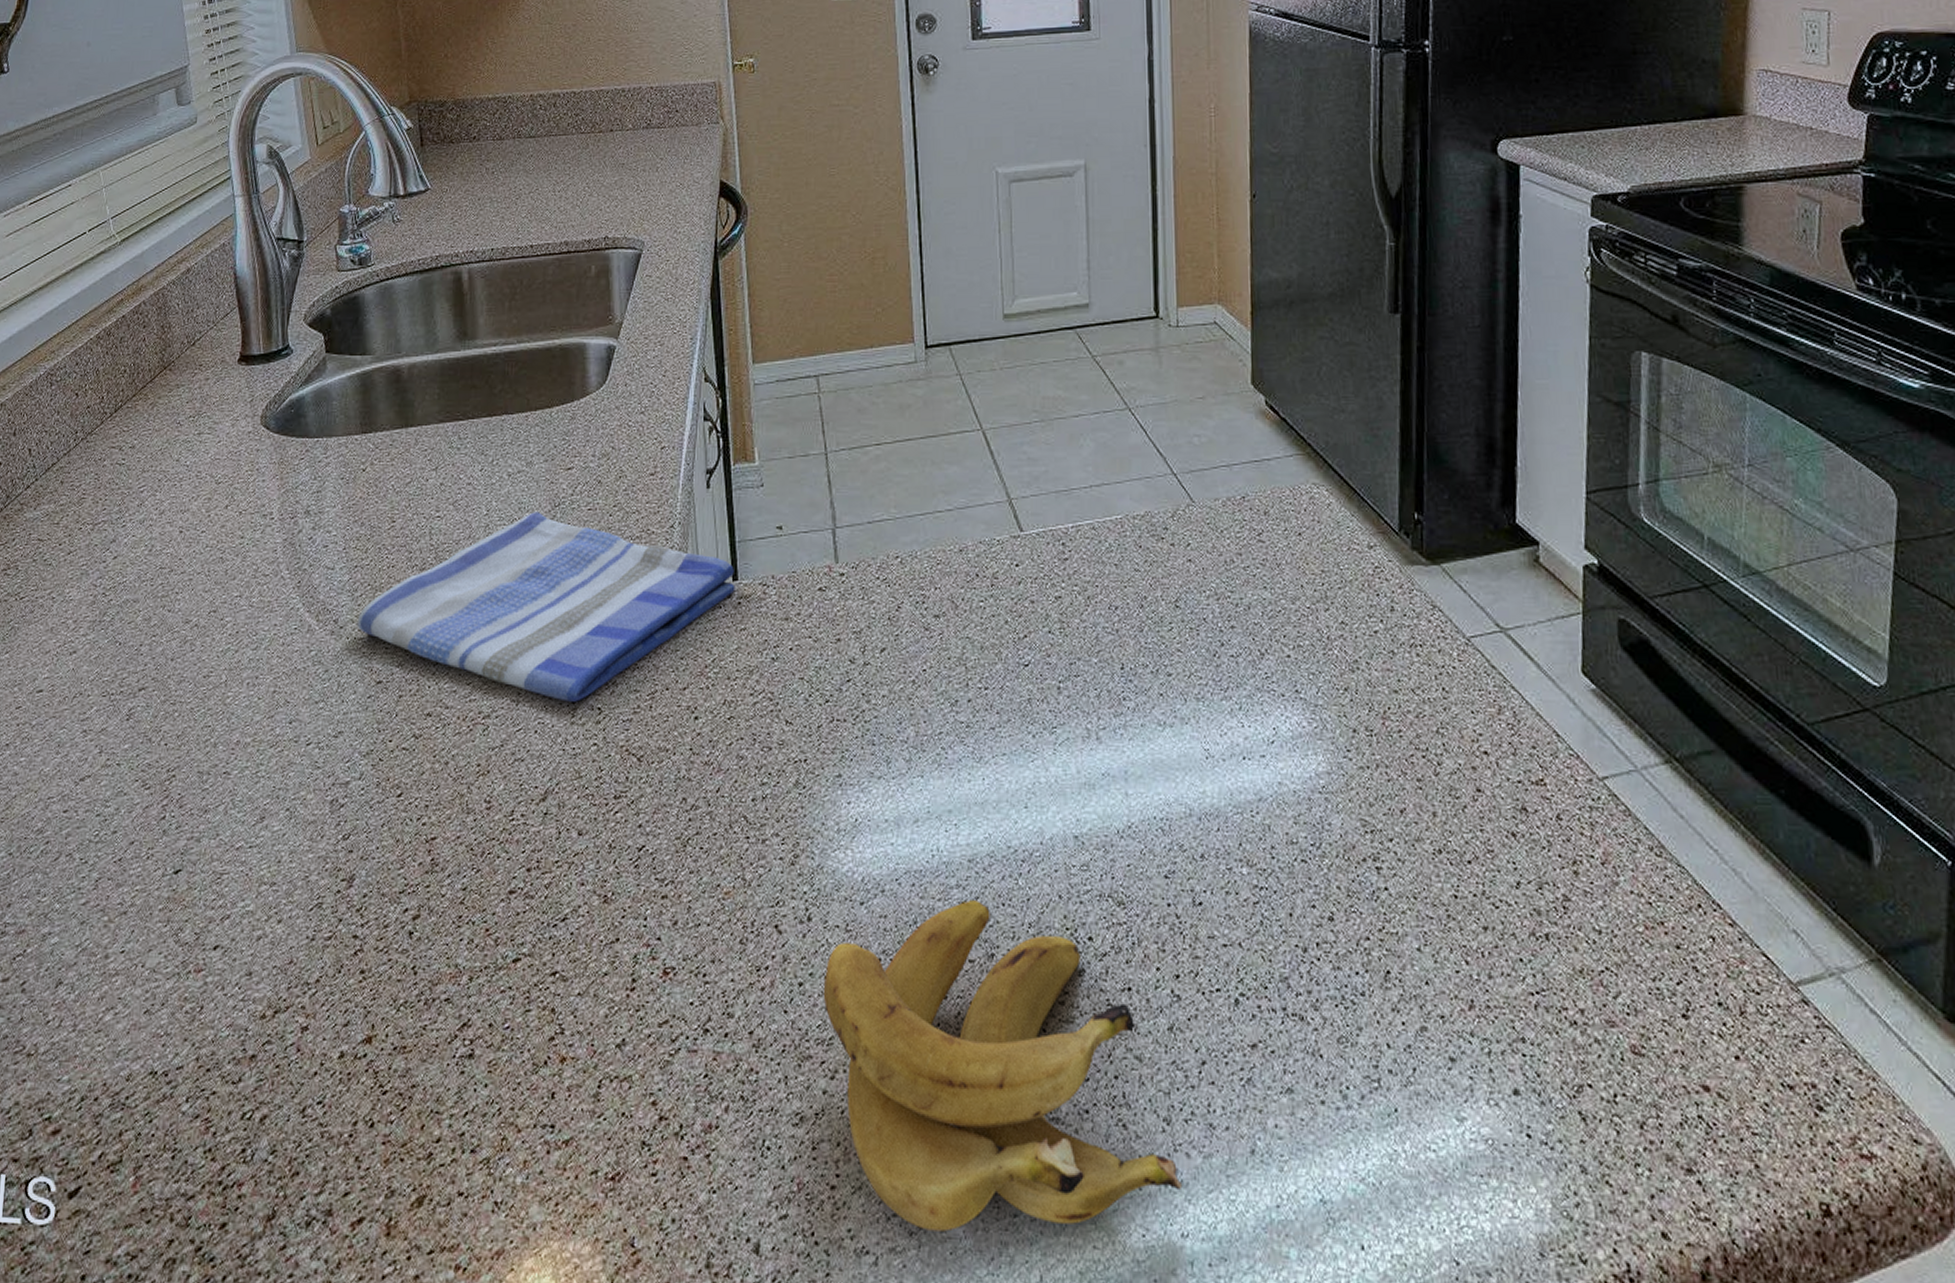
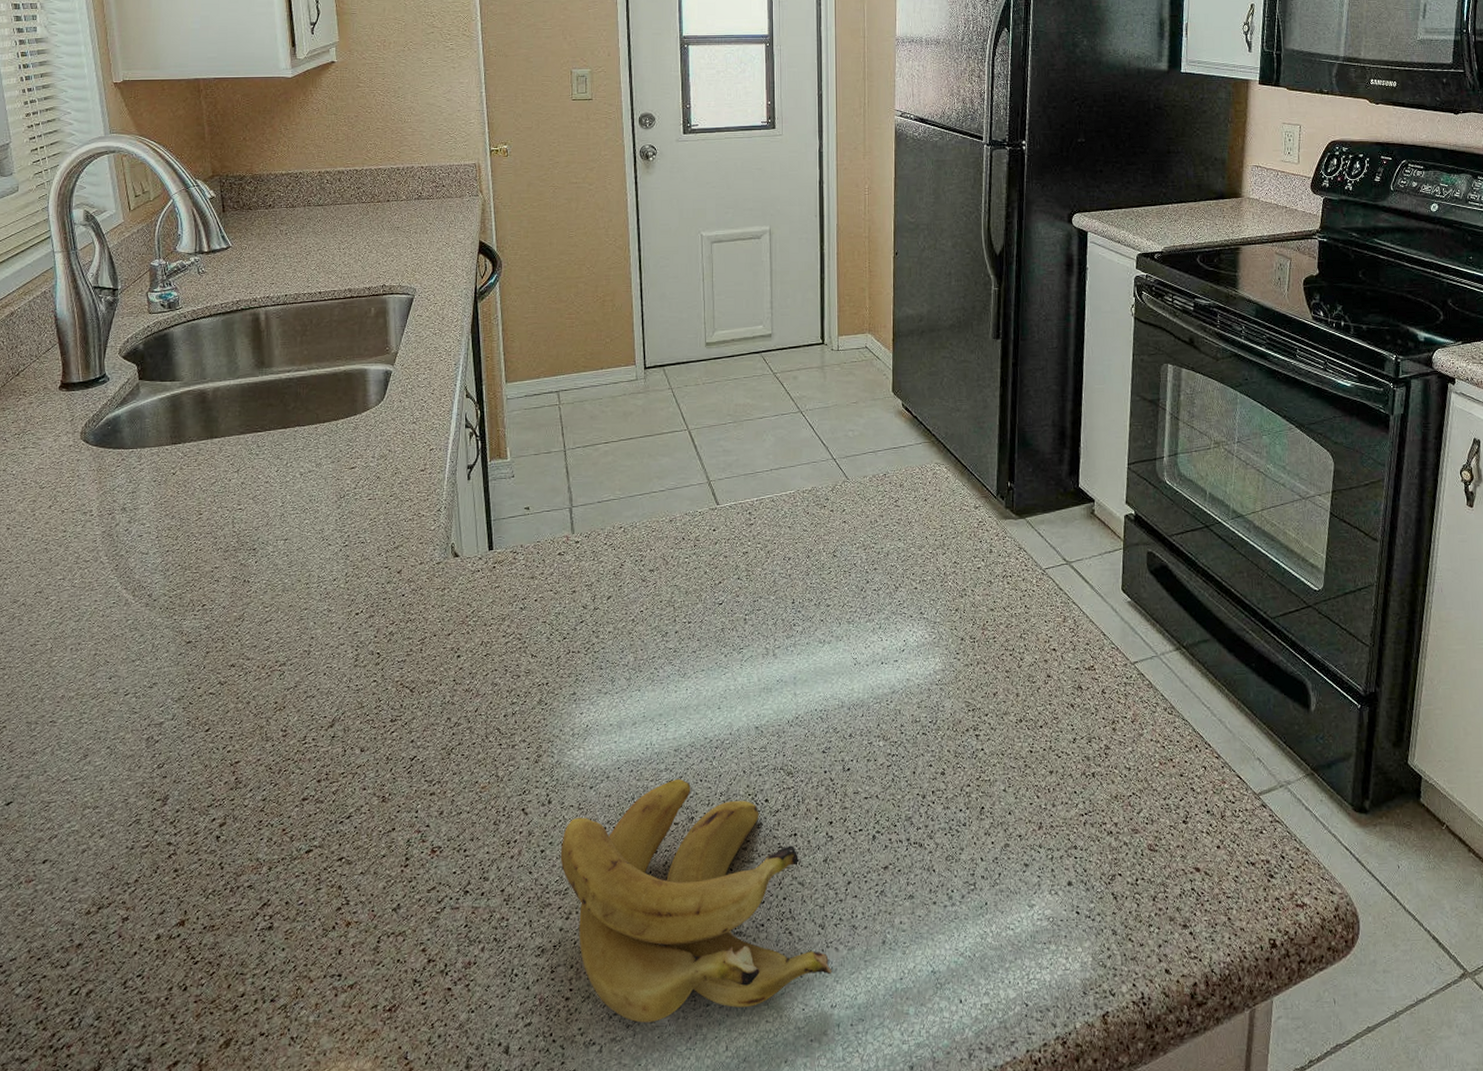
dish towel: present [356,512,735,702] -> none [168,502,491,650]

